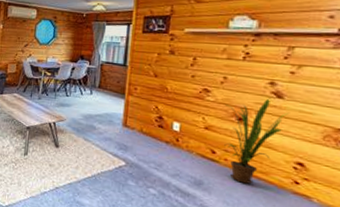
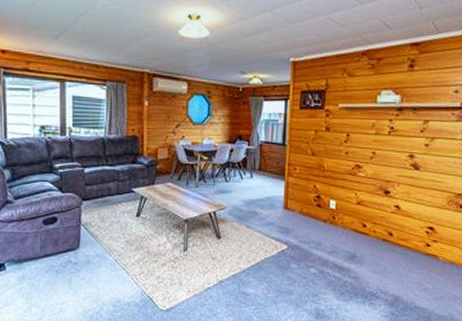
house plant: present [224,98,290,184] -> none [373,170,425,252]

